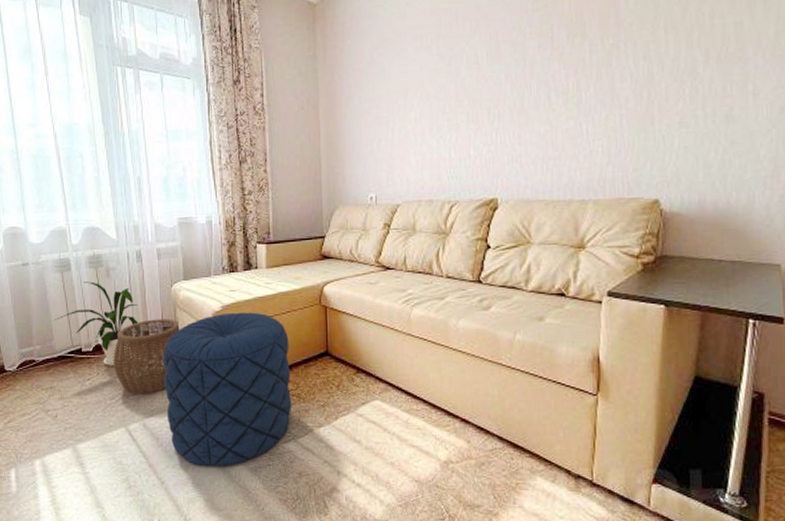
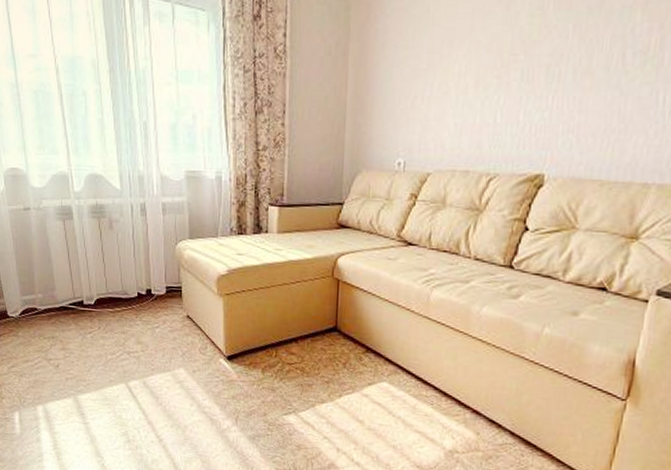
house plant: present [54,281,140,366] -> none [56,232,143,322]
woven basket: present [113,319,180,394] -> none [114,277,183,353]
pouf: present [162,312,292,466] -> none [164,277,297,432]

